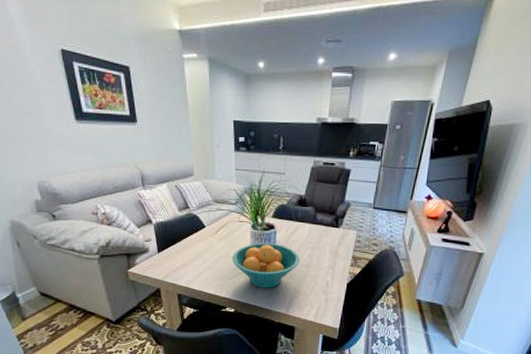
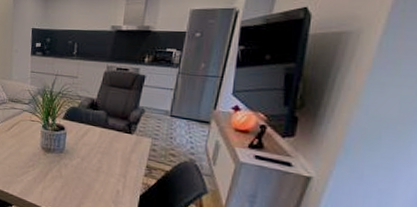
fruit bowl: present [232,242,301,288] -> none [22,143,90,191]

